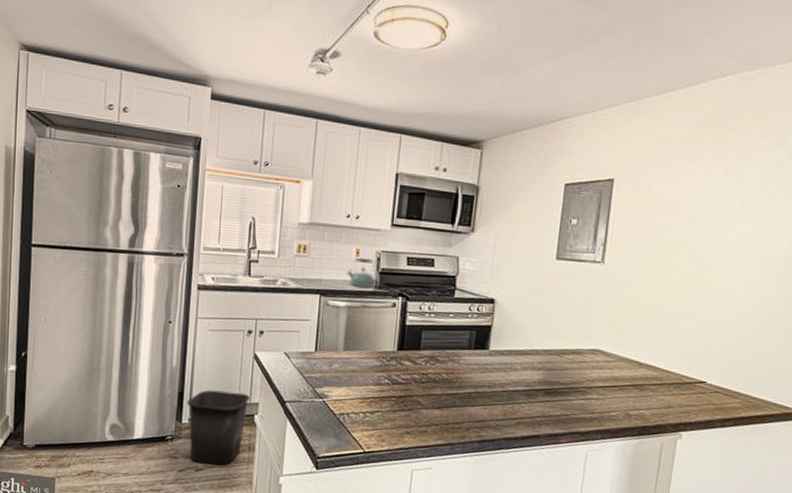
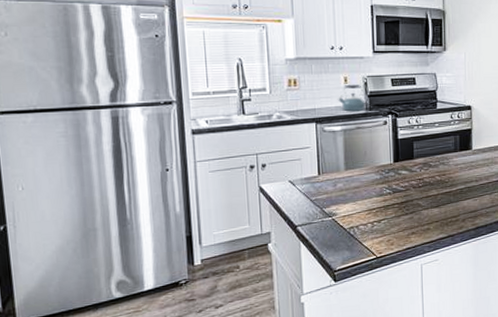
waste bin: present [186,390,250,466] -> none [196,225,261,301]

